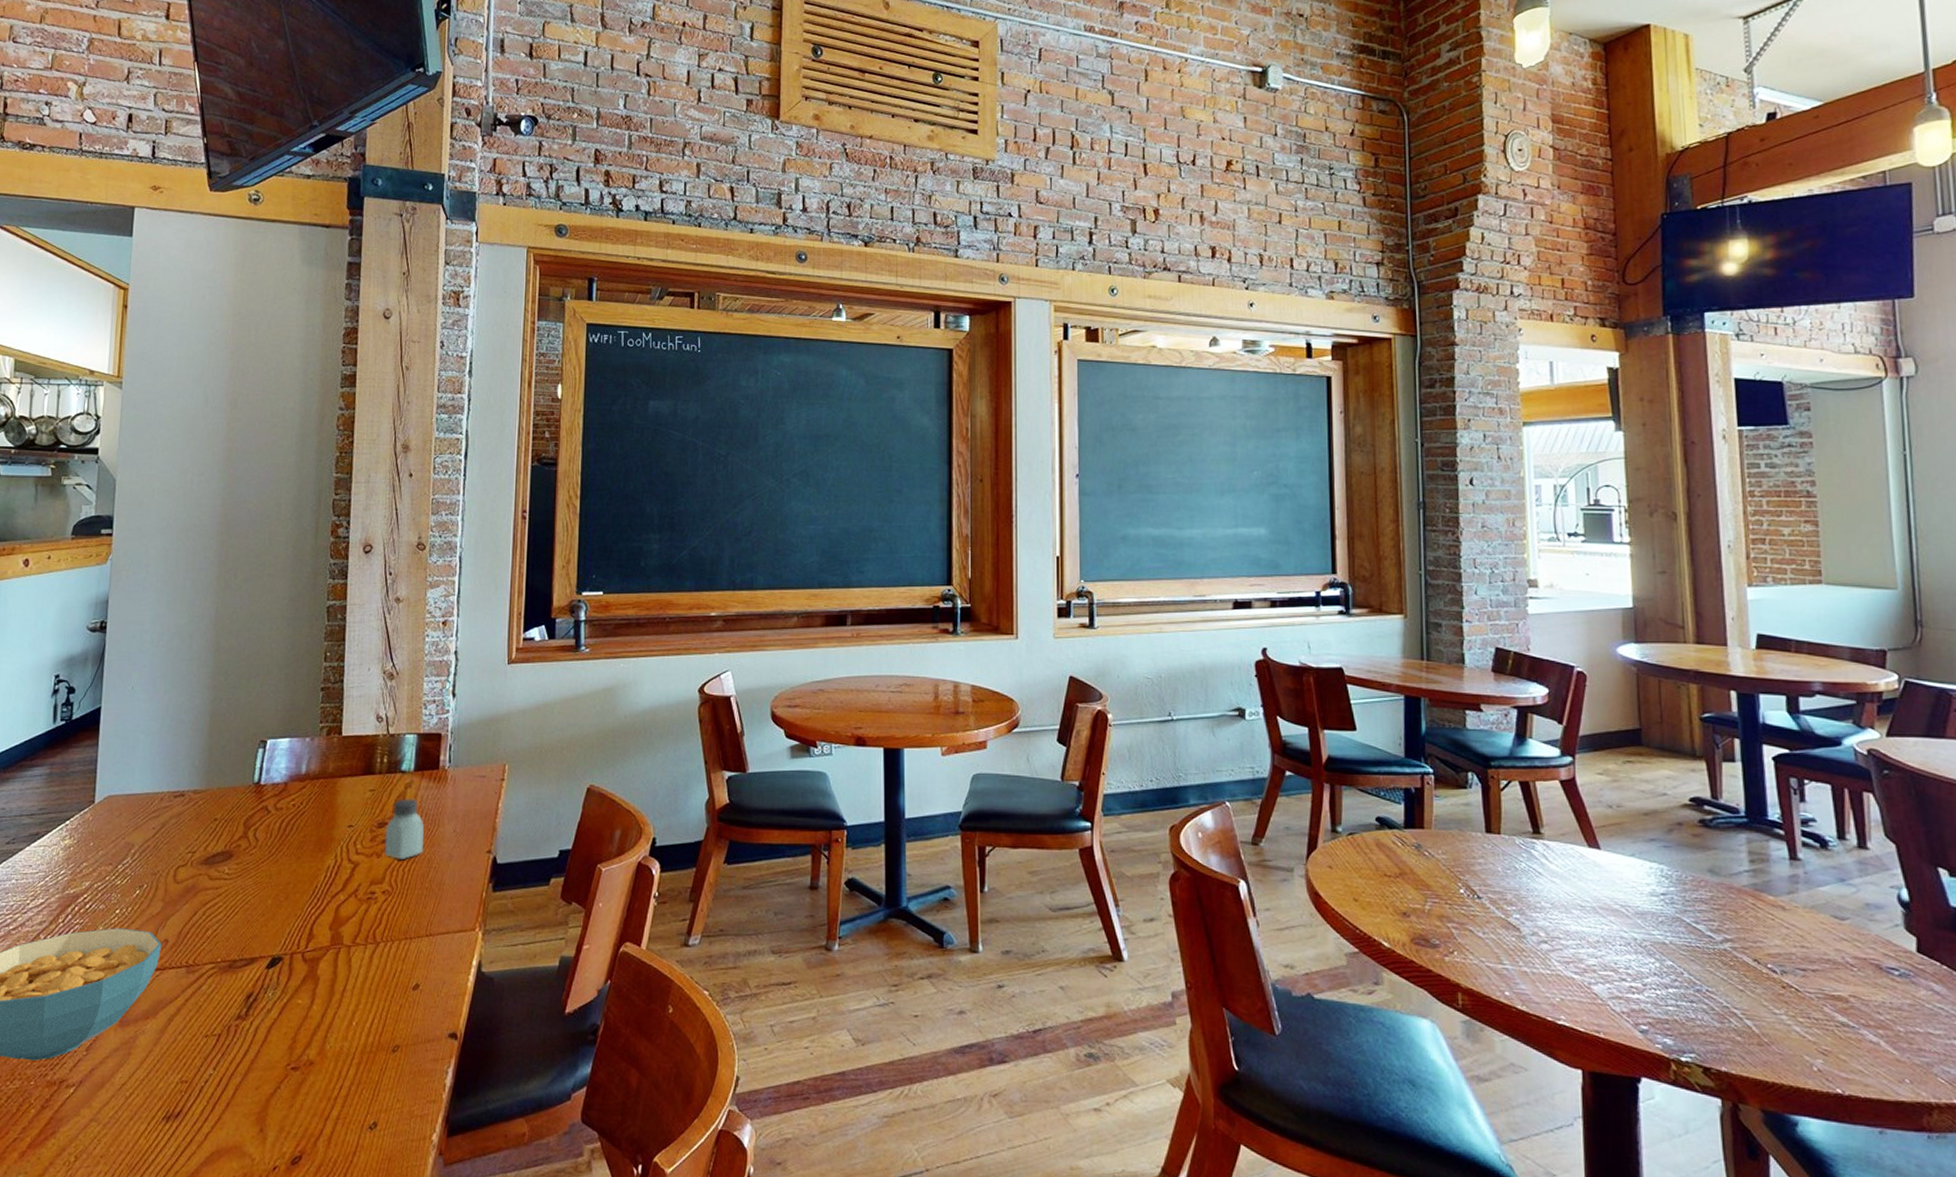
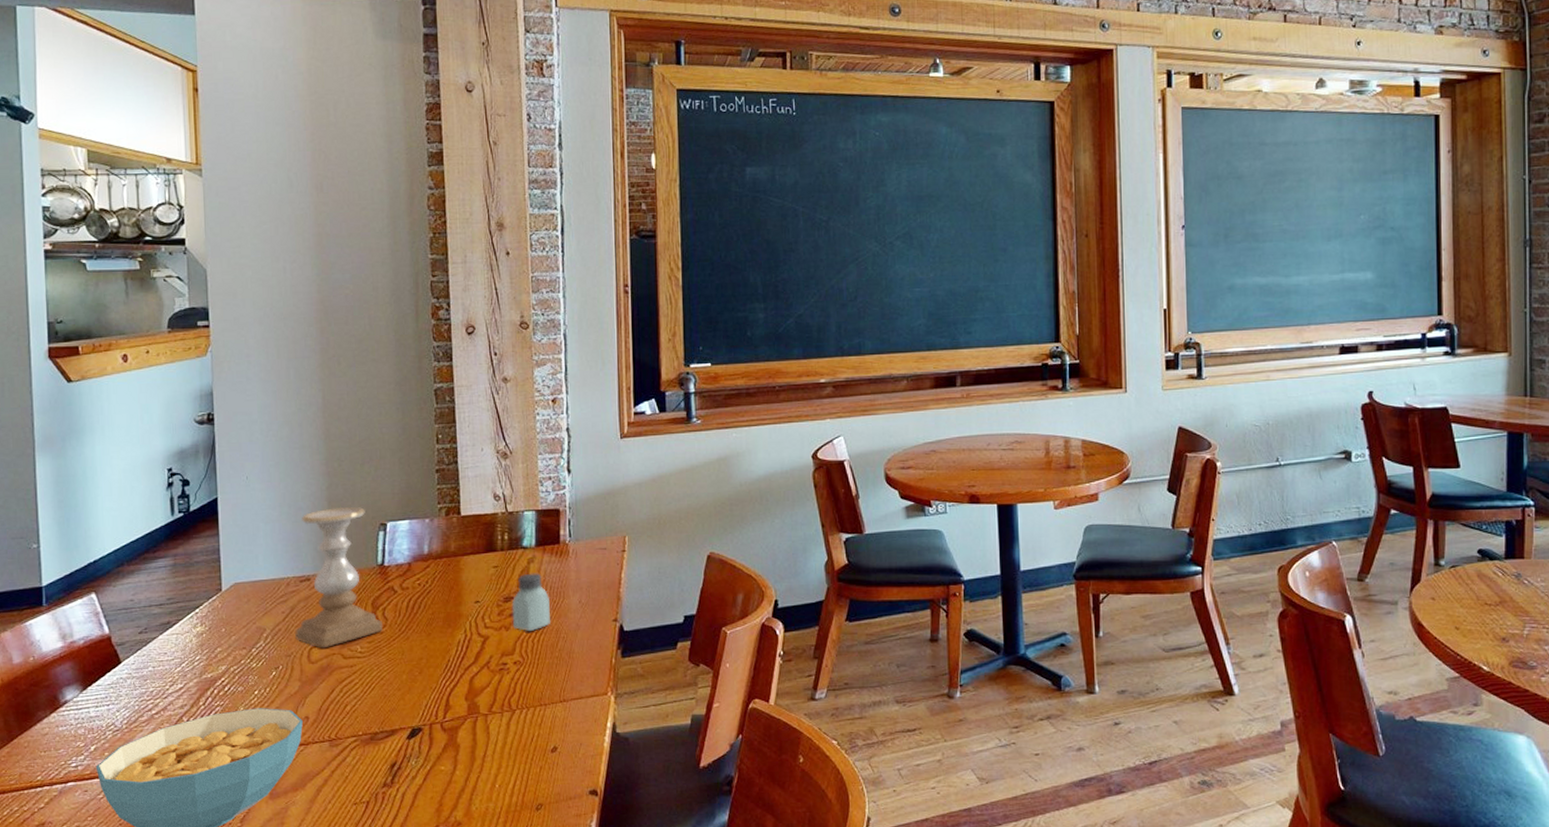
candle holder: none [163,721,254,868] -> present [295,506,384,649]

